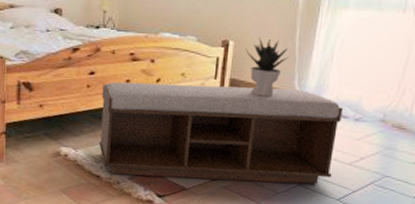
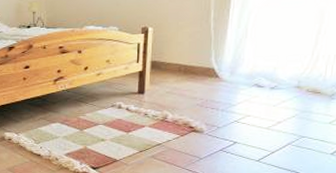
bench: present [99,82,343,185] -> none [37,65,258,152]
potted plant: present [245,38,289,97] -> none [164,22,205,75]

